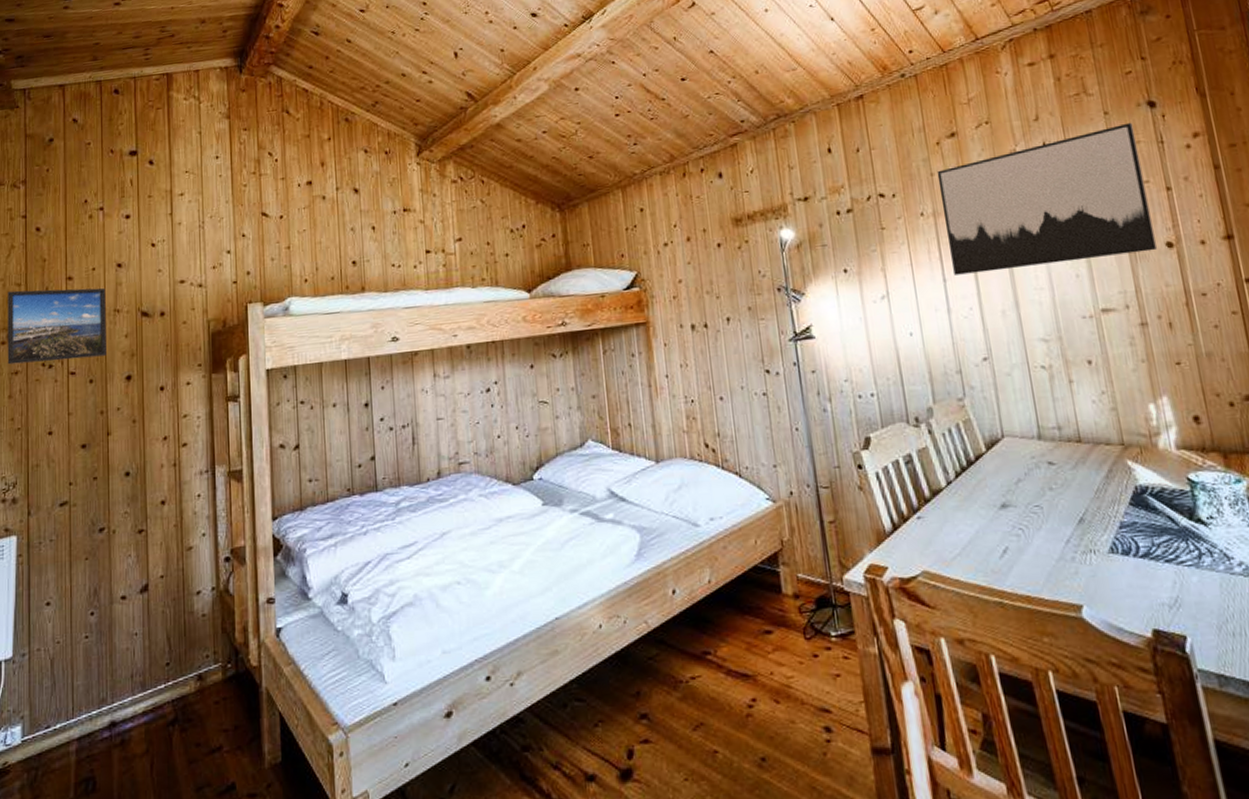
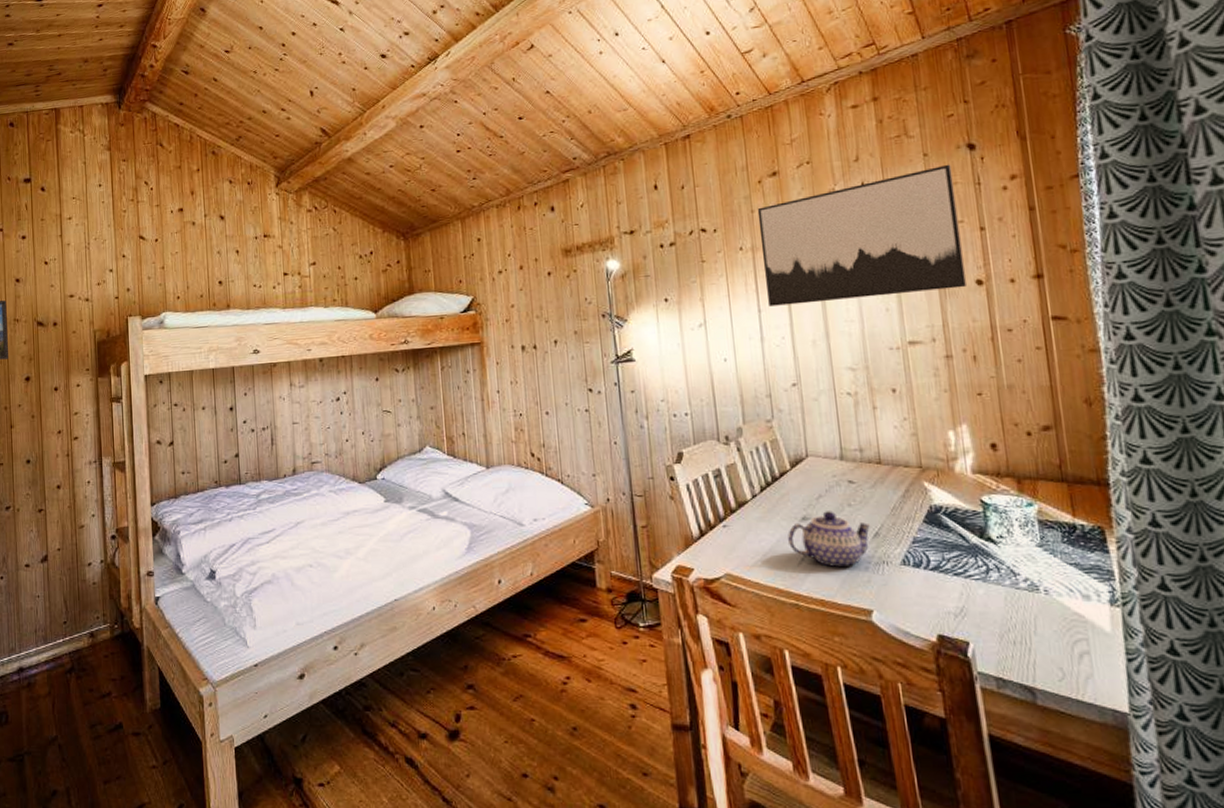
teapot: none [987,496,1074,559] -> present [788,511,870,568]

